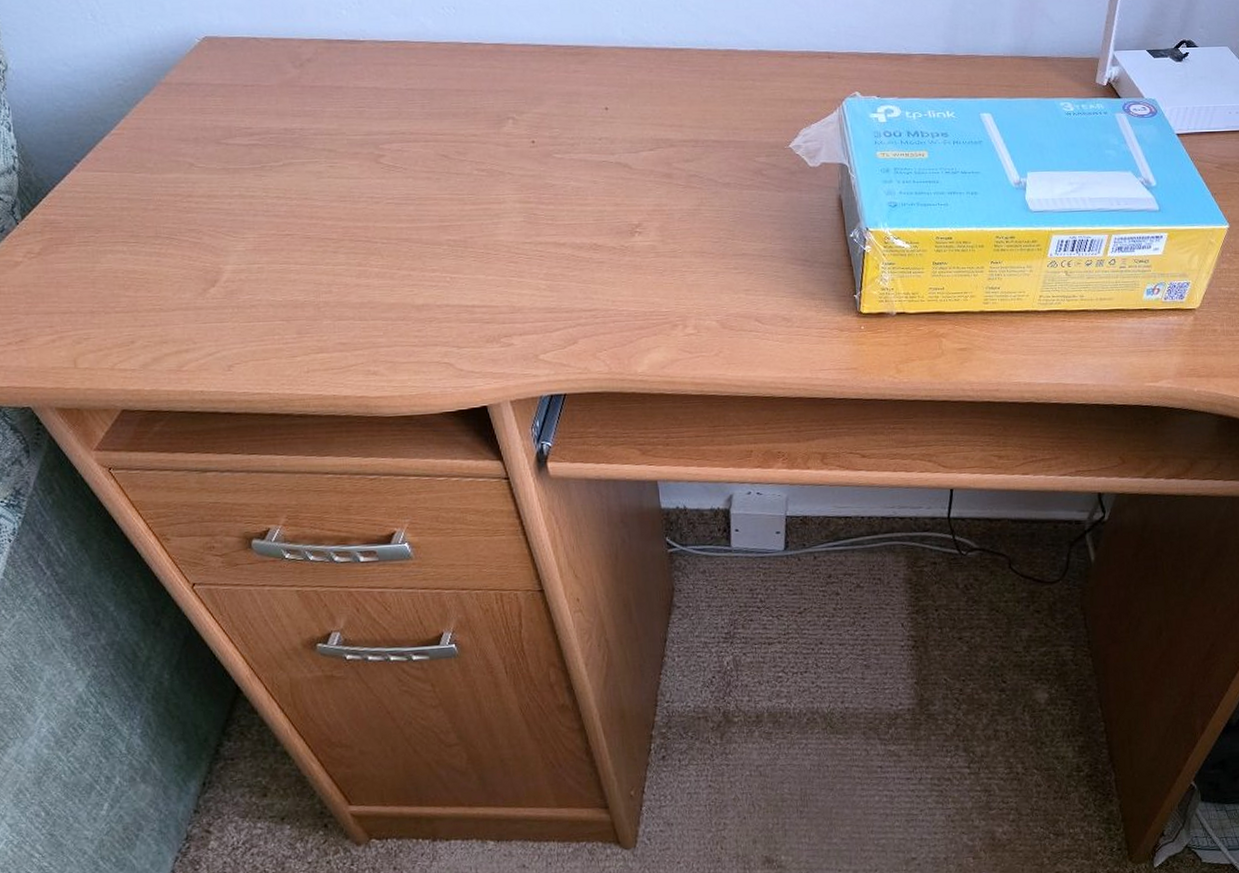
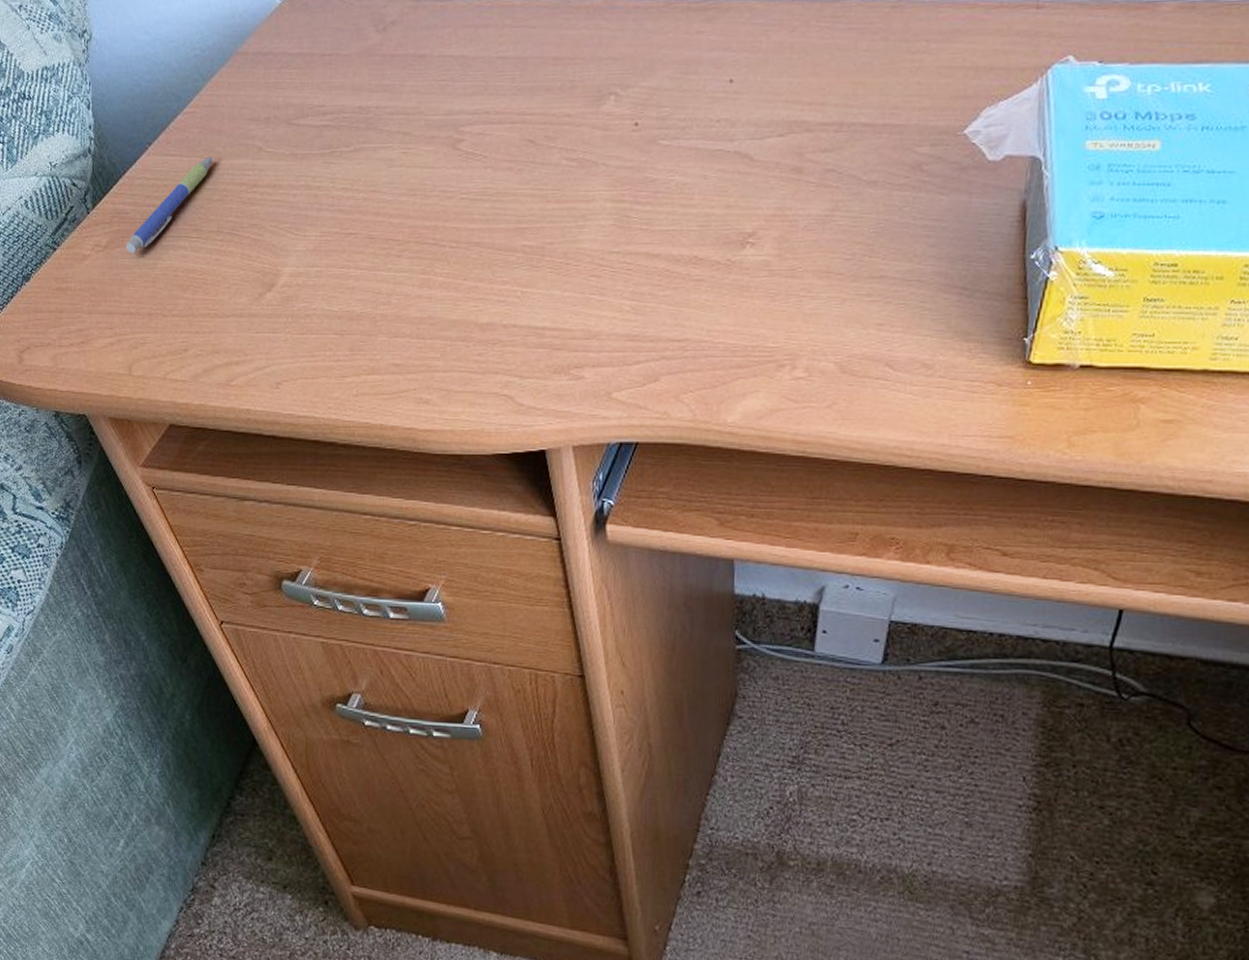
pen: none [60,171,145,258] -> present [125,156,213,253]

